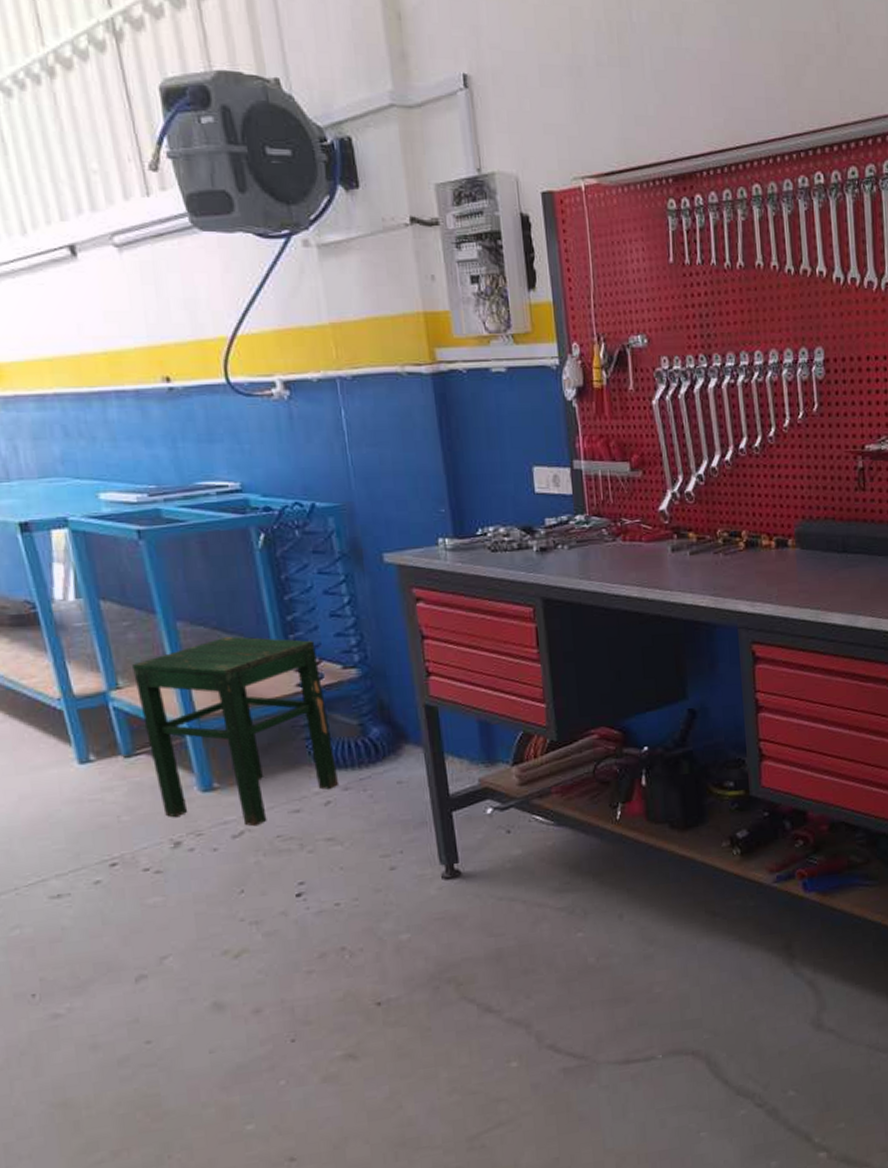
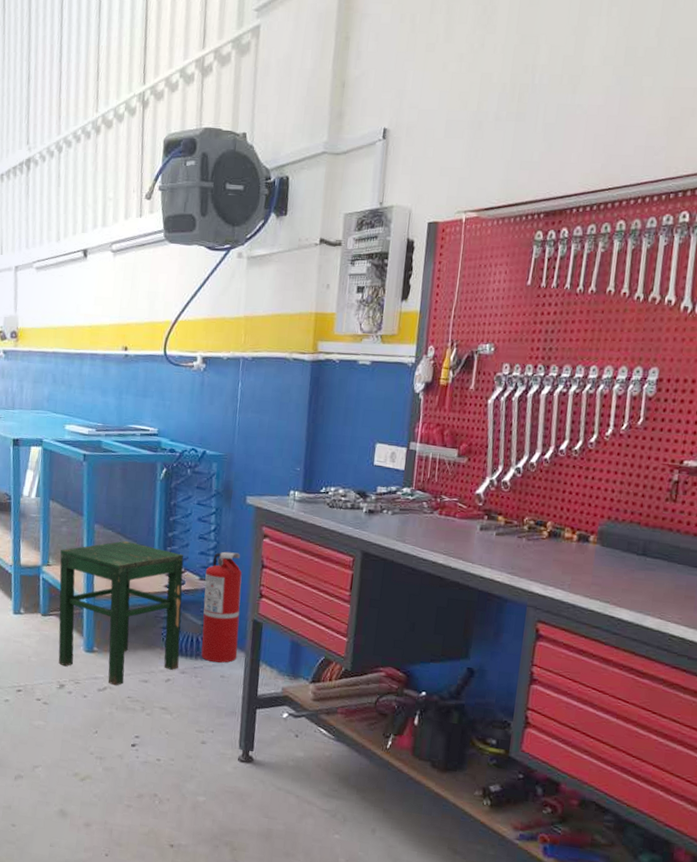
fire extinguisher: none [349,626,414,768] -> present [201,551,242,663]

